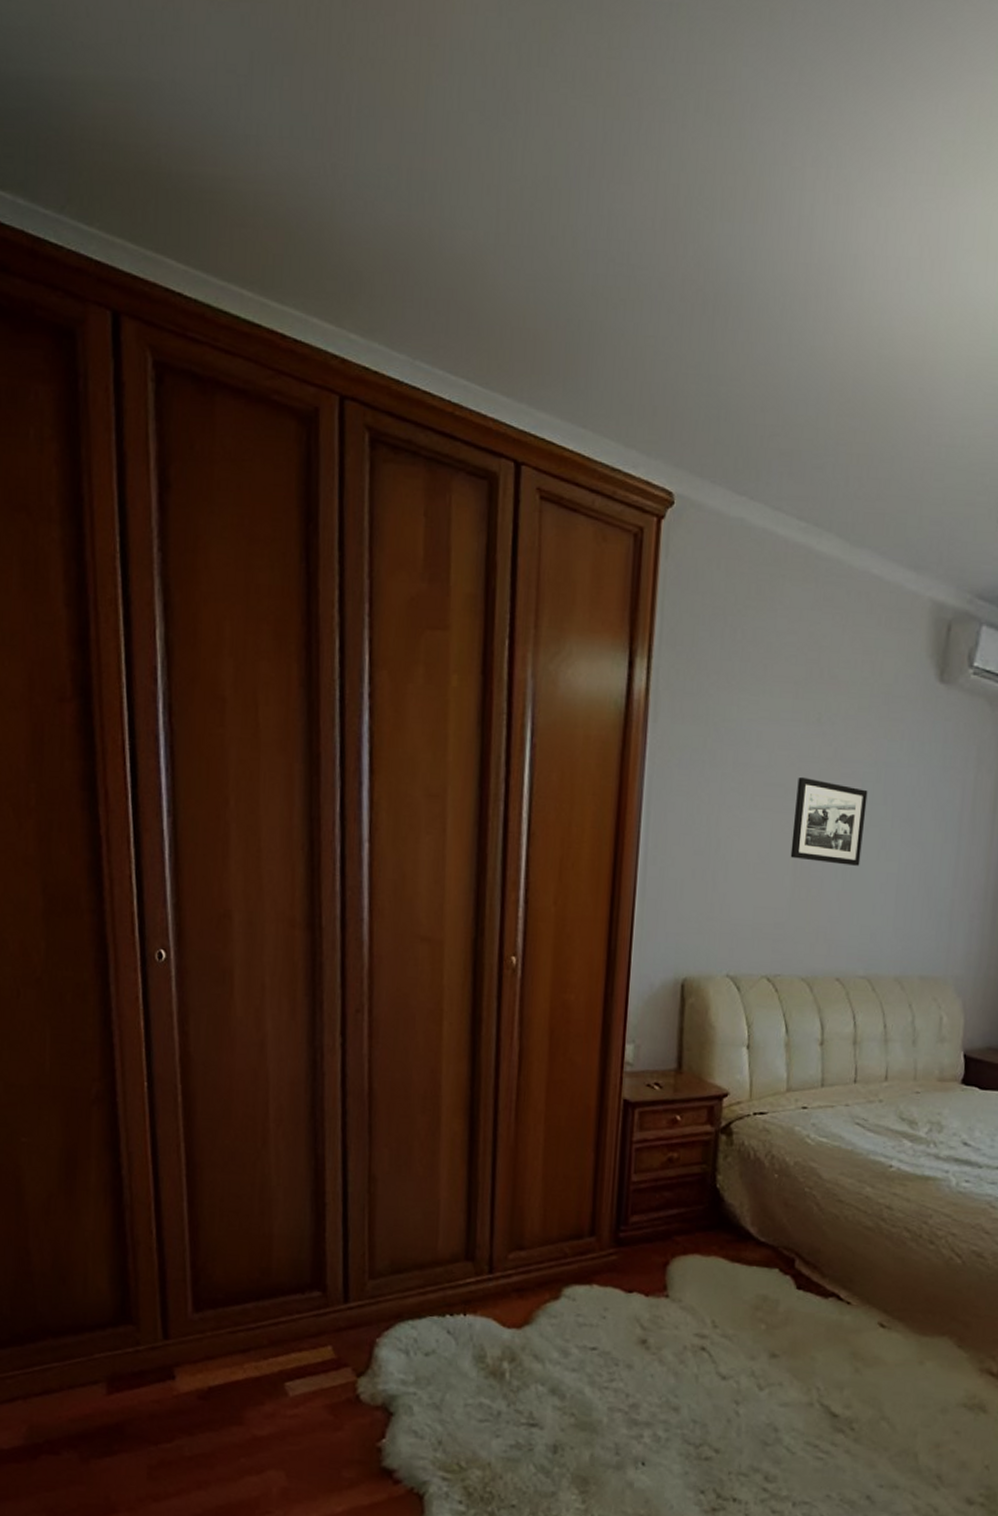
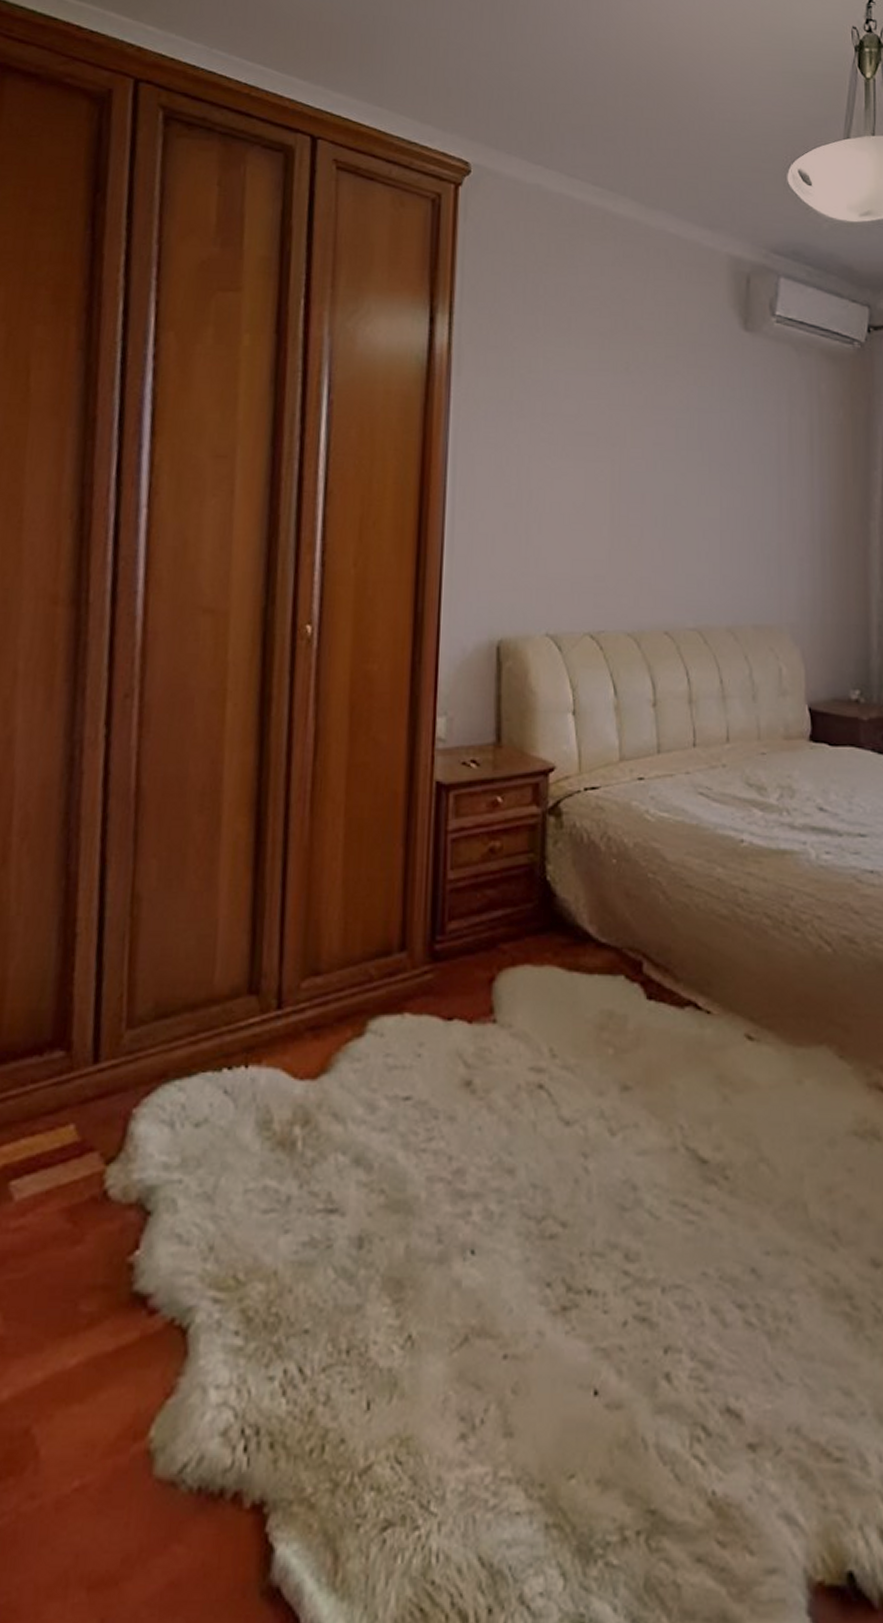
picture frame: present [790,776,868,866] -> none [607,425,682,513]

